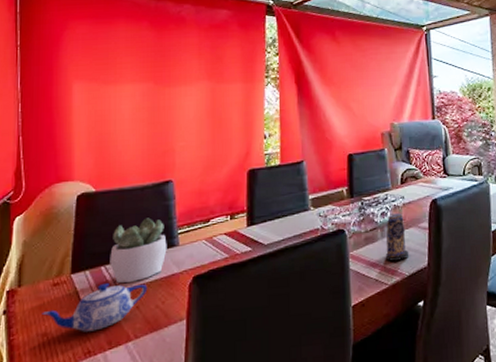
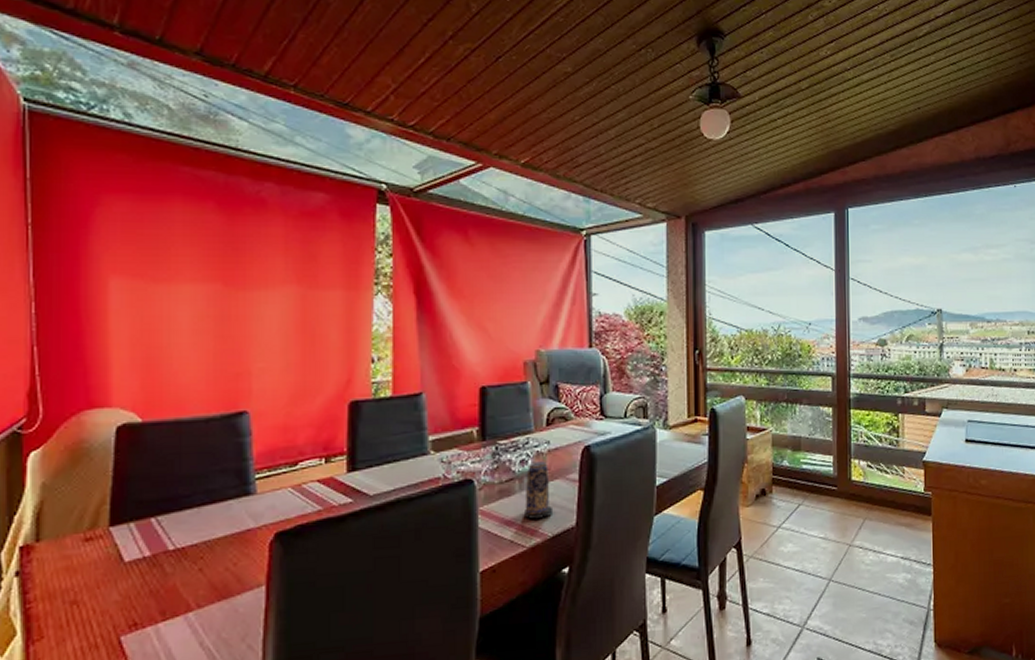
teapot: present [42,282,148,332] -> none [69,538,214,600]
succulent plant: present [110,218,167,284] -> none [163,458,241,540]

